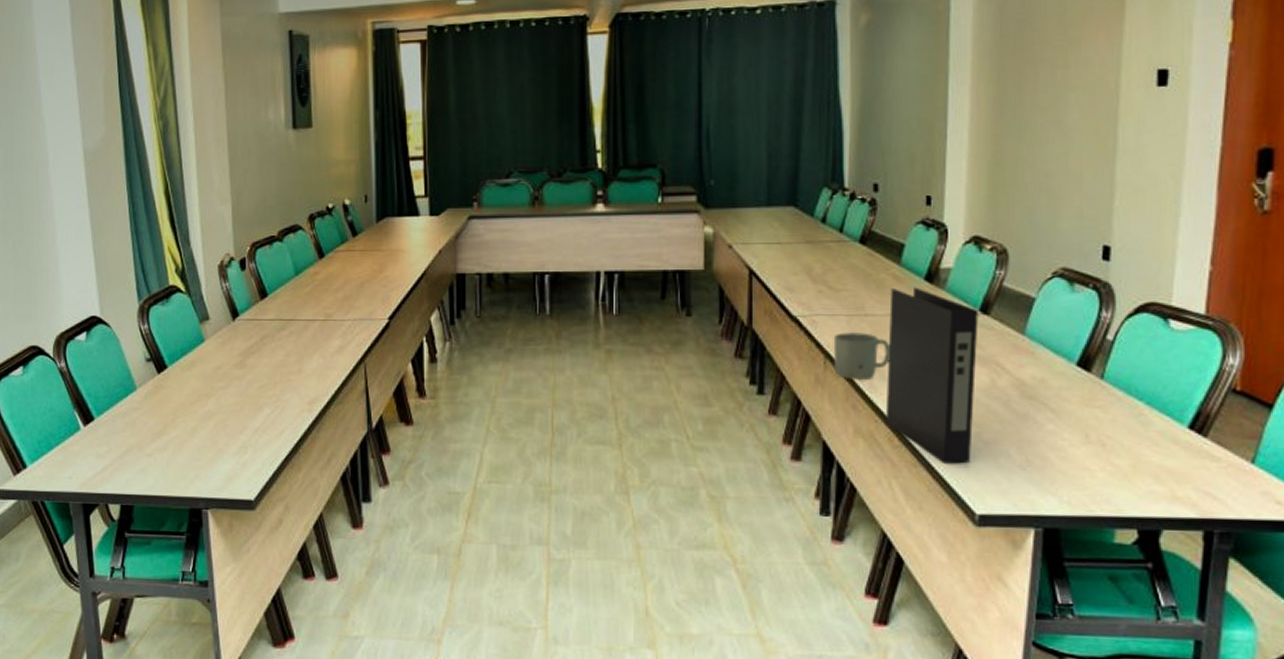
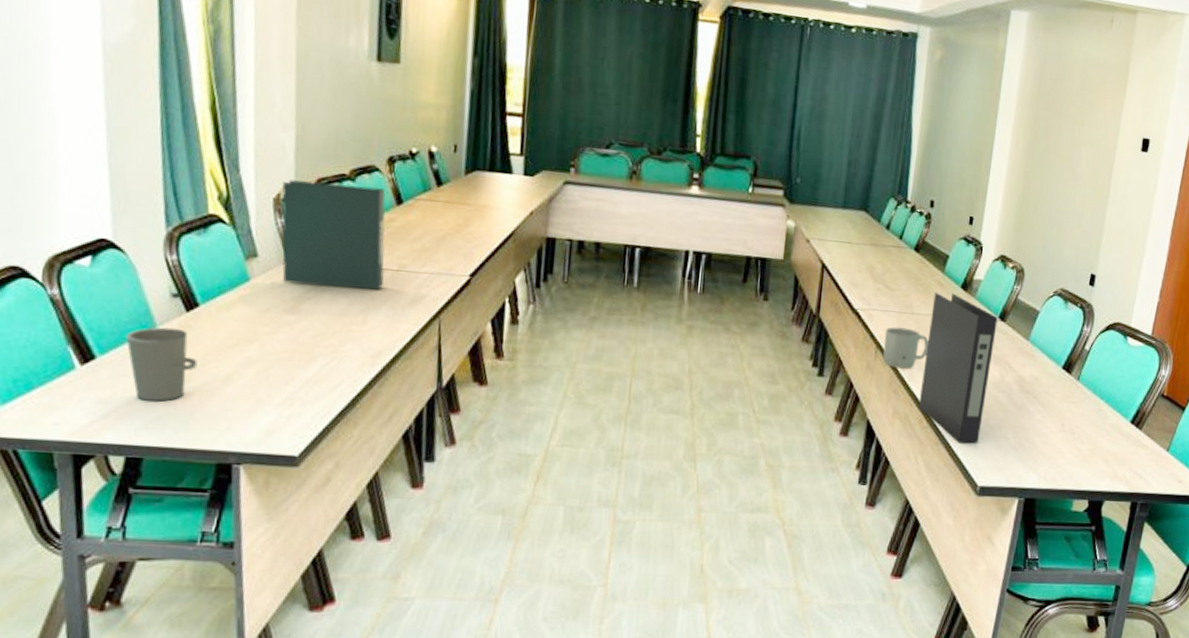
cup: none [115,388,169,455] -> present [126,327,198,402]
binder: none [225,245,314,341] -> present [281,179,386,290]

